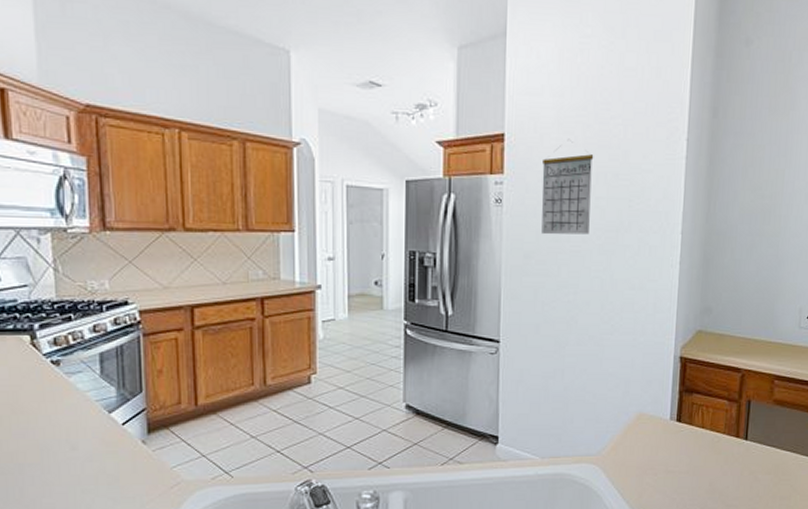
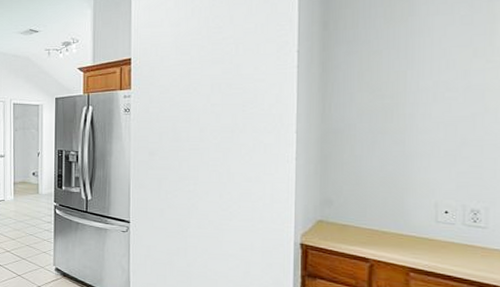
calendar: present [541,138,594,235] -> none [163,58,208,136]

